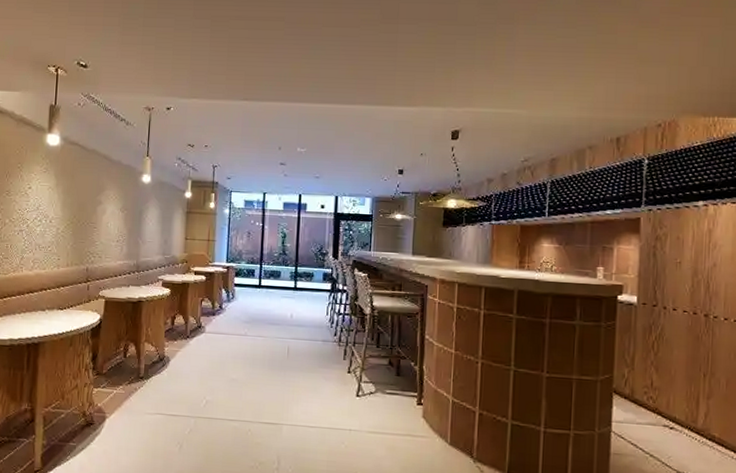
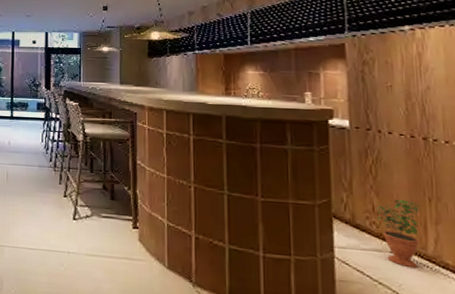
potted plant: none [654,375,695,441] -> present [376,199,420,269]

